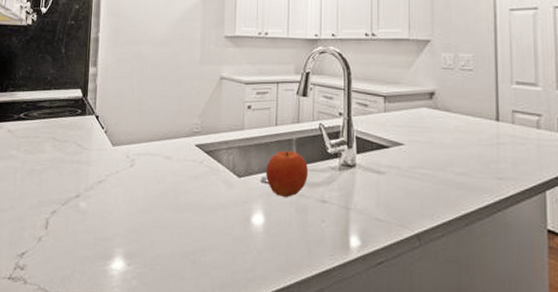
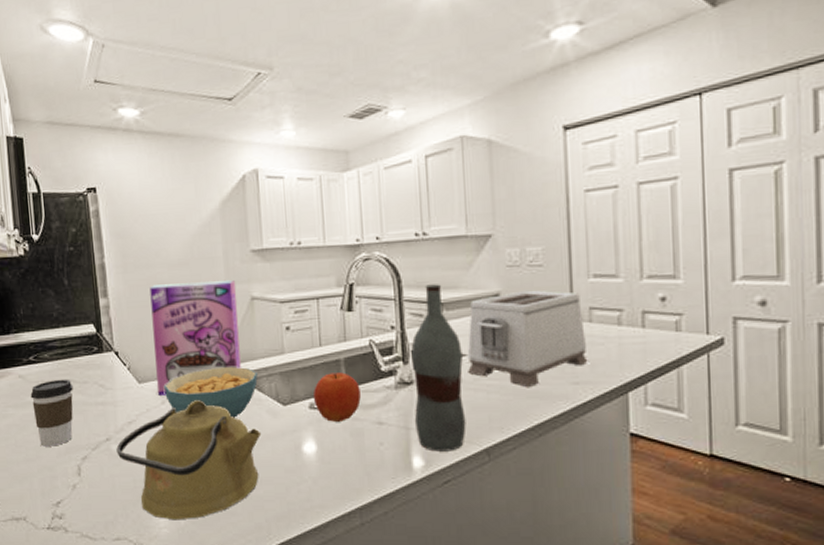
coffee cup: none [15,136,54,199] -> present [30,379,73,447]
kettle: none [83,166,216,281] -> present [116,400,262,520]
cereal box: none [127,59,209,159] -> present [149,280,241,395]
cereal bowl: none [134,137,218,186] -> present [163,367,258,418]
bottle: none [354,78,400,234] -> present [411,284,466,452]
toaster: none [404,91,511,178] -> present [467,290,588,387]

